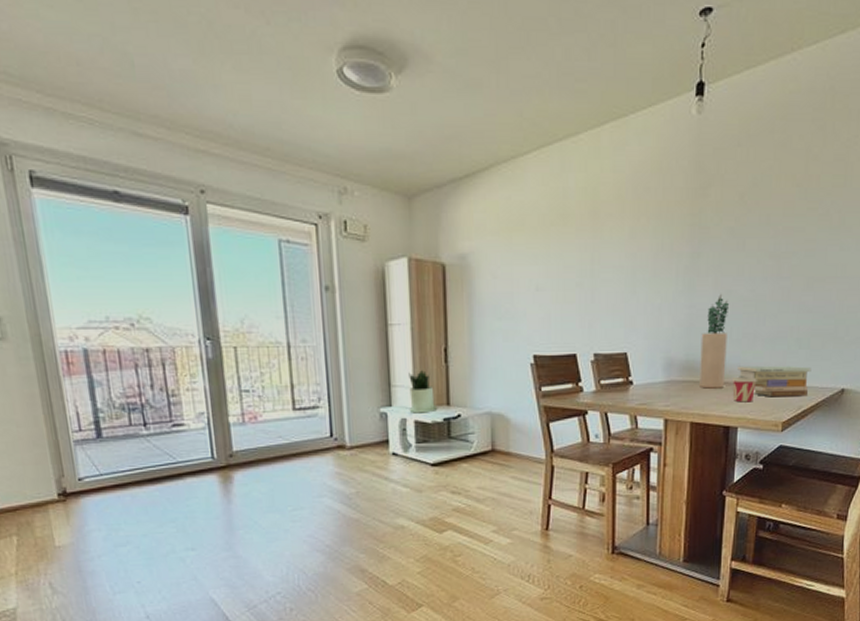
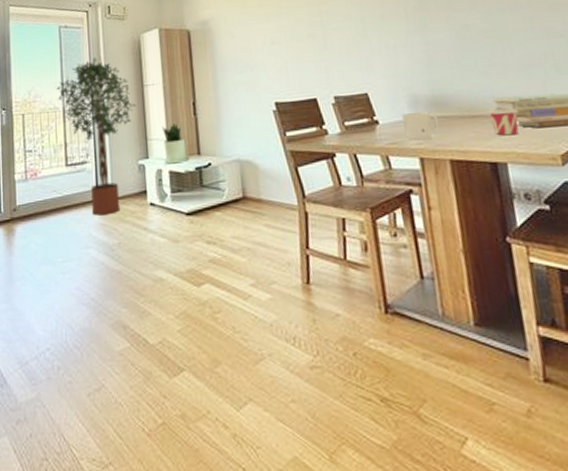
potted tree: none [278,289,379,464] -> present [56,61,136,216]
mug: none [654,375,688,403] -> present [401,111,440,141]
vase: present [699,294,730,389] -> none [443,29,481,124]

